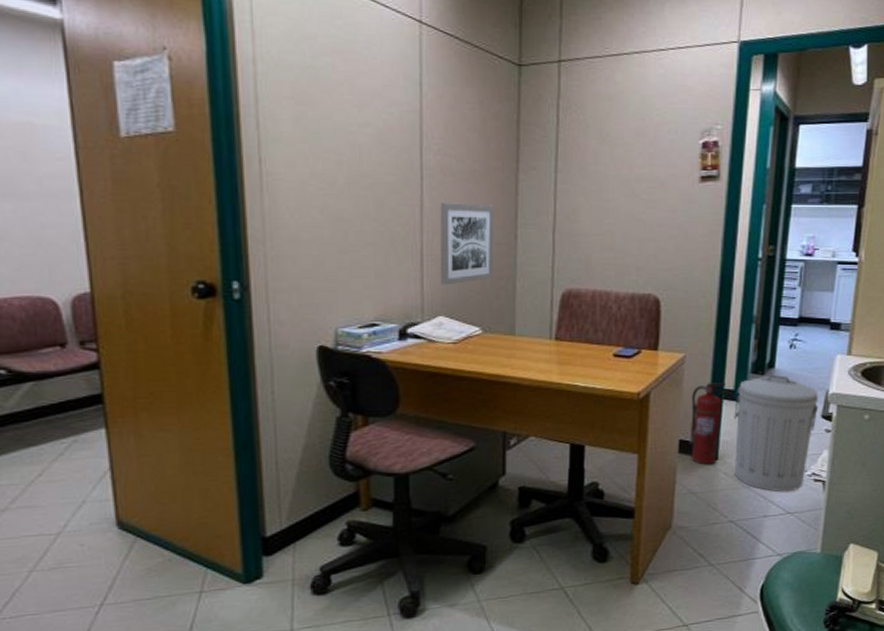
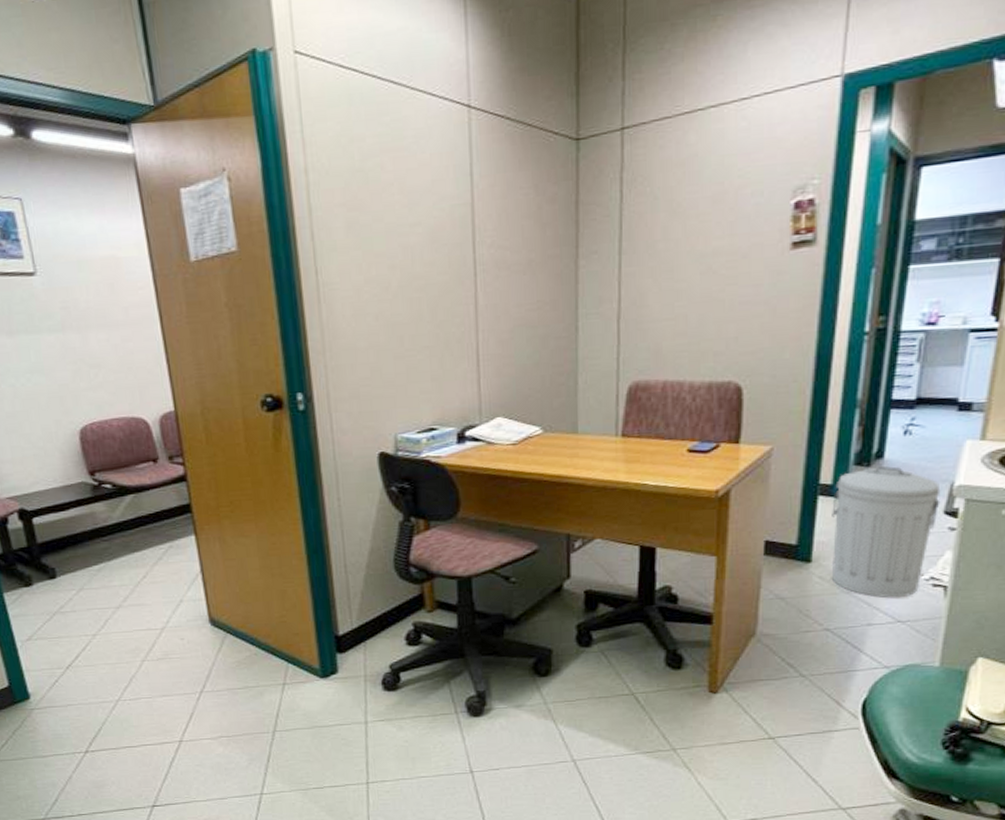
wall art: present [440,203,494,285] -> none [495,296,553,385]
fire extinguisher: present [690,382,727,465] -> none [777,476,823,568]

